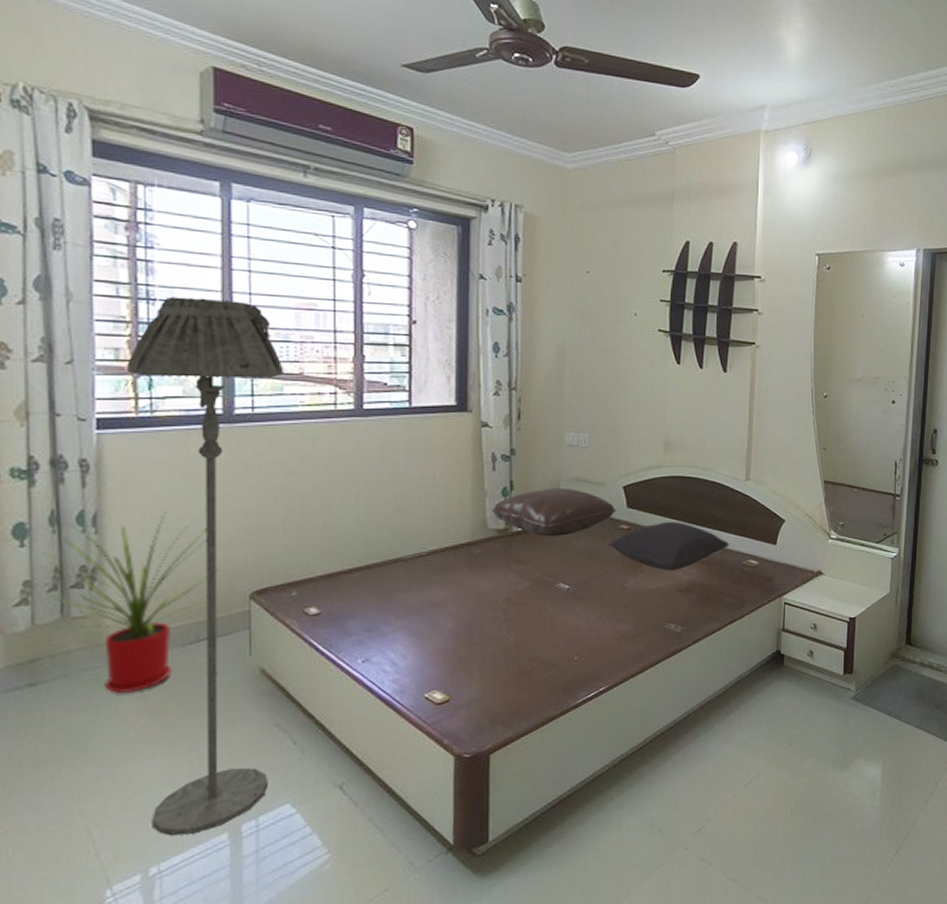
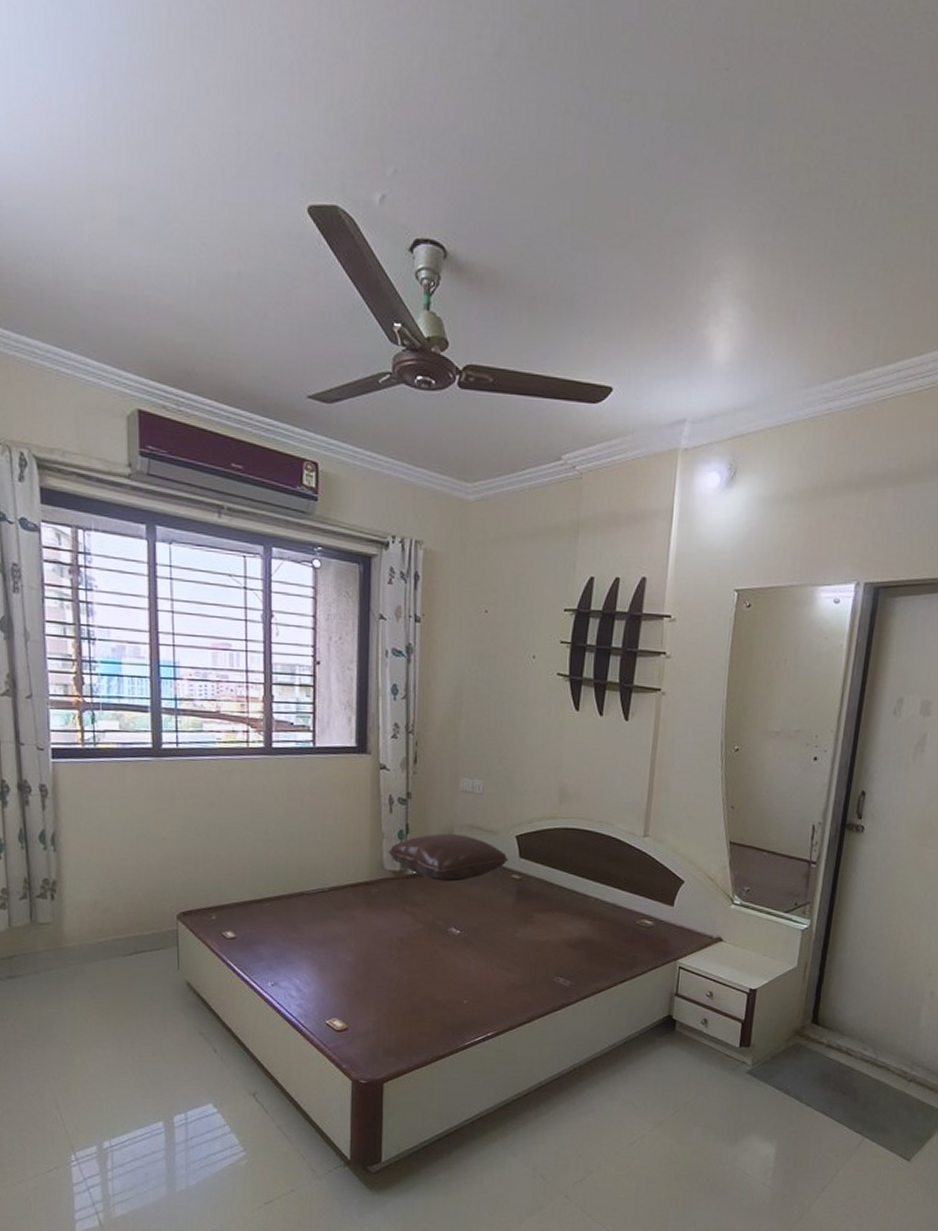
house plant: present [44,512,219,693] -> none [16,836,152,992]
floor lamp: present [127,296,283,836] -> none [74,636,203,1118]
pillow: present [608,521,729,571] -> none [499,874,623,925]

